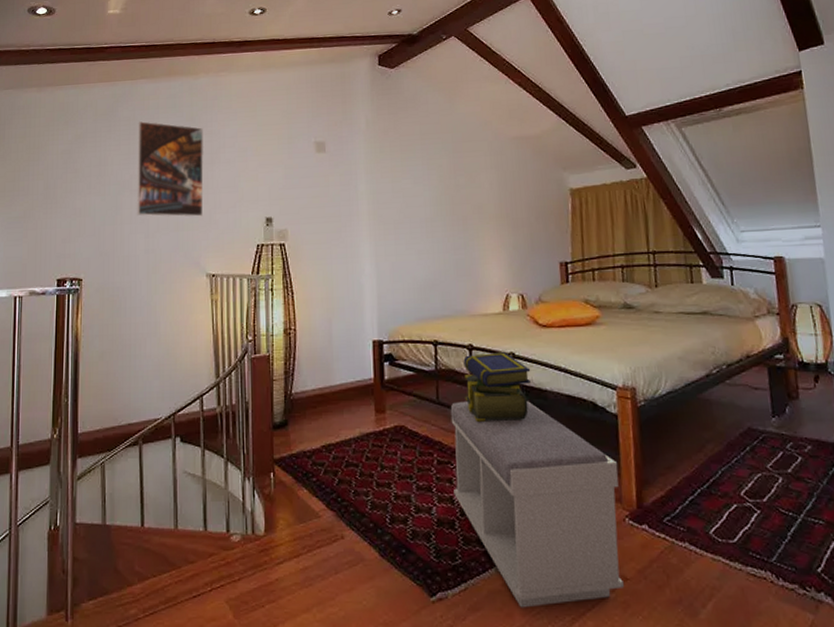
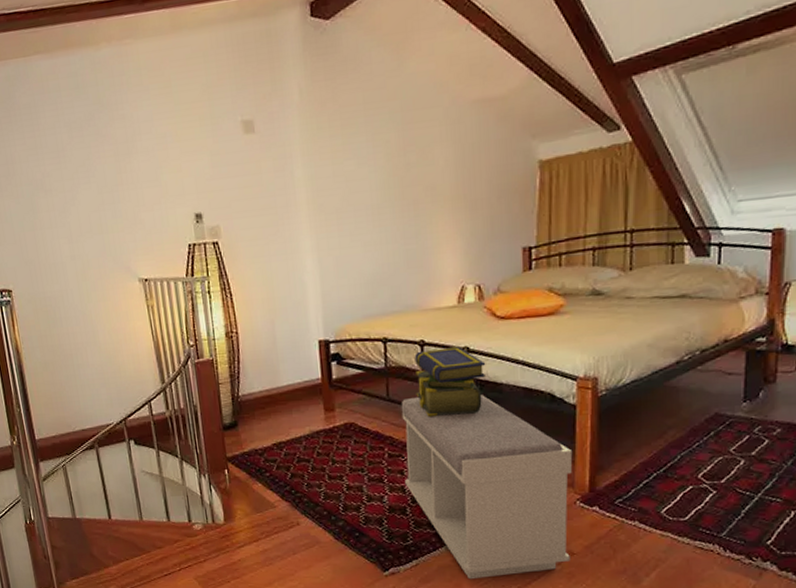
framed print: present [136,121,204,217] -> none [40,107,126,219]

